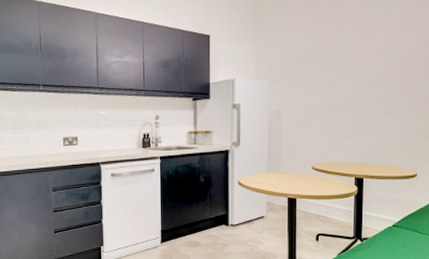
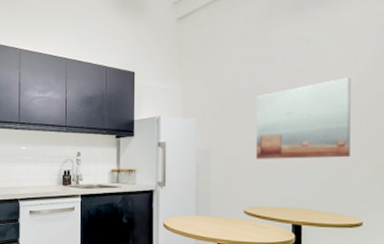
wall art: none [324,38,411,118] -> present [255,77,351,159]

